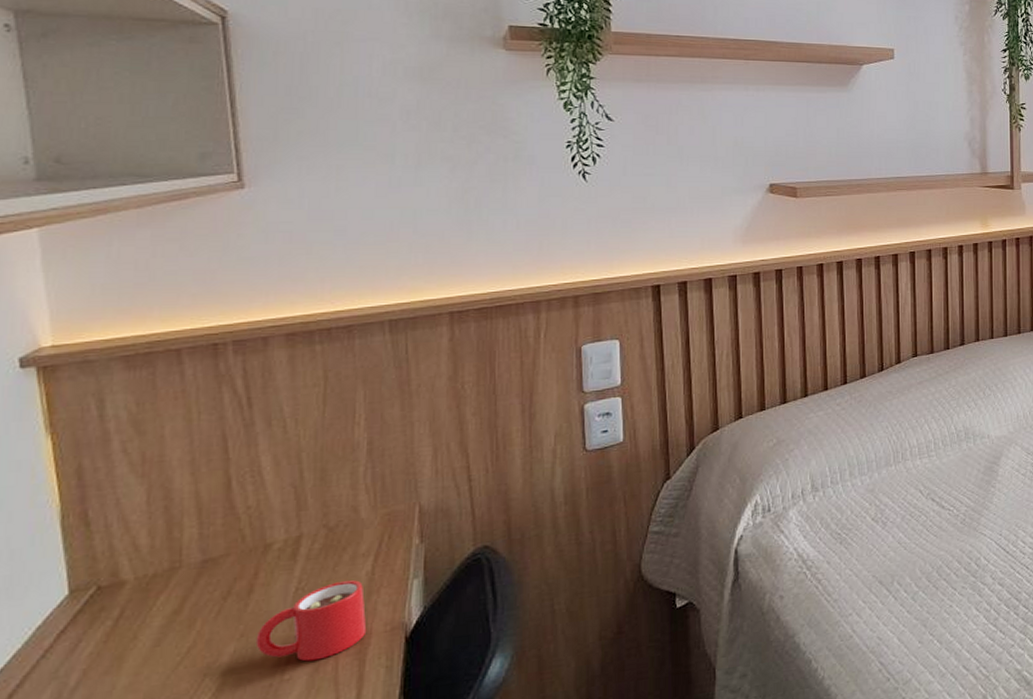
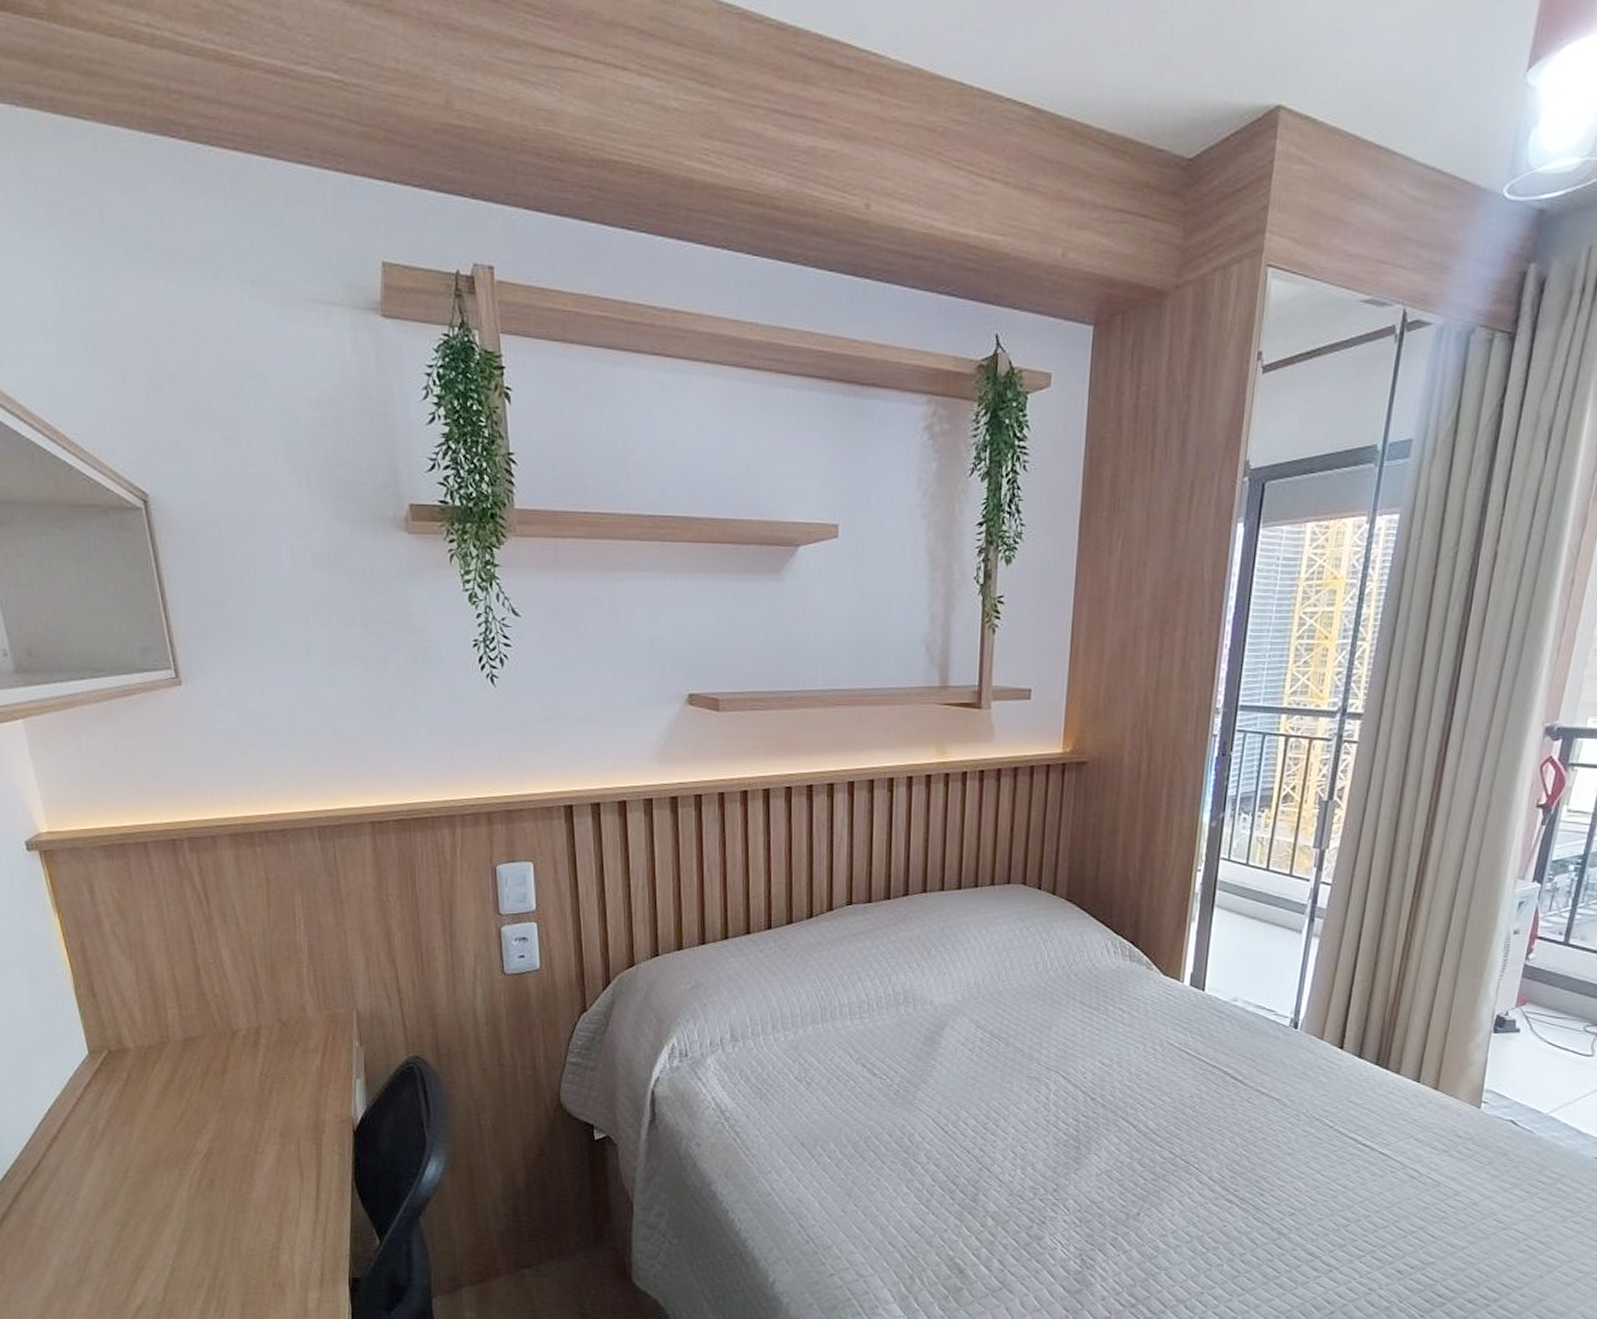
mug: present [255,580,367,662] -> none [232,1073,321,1139]

